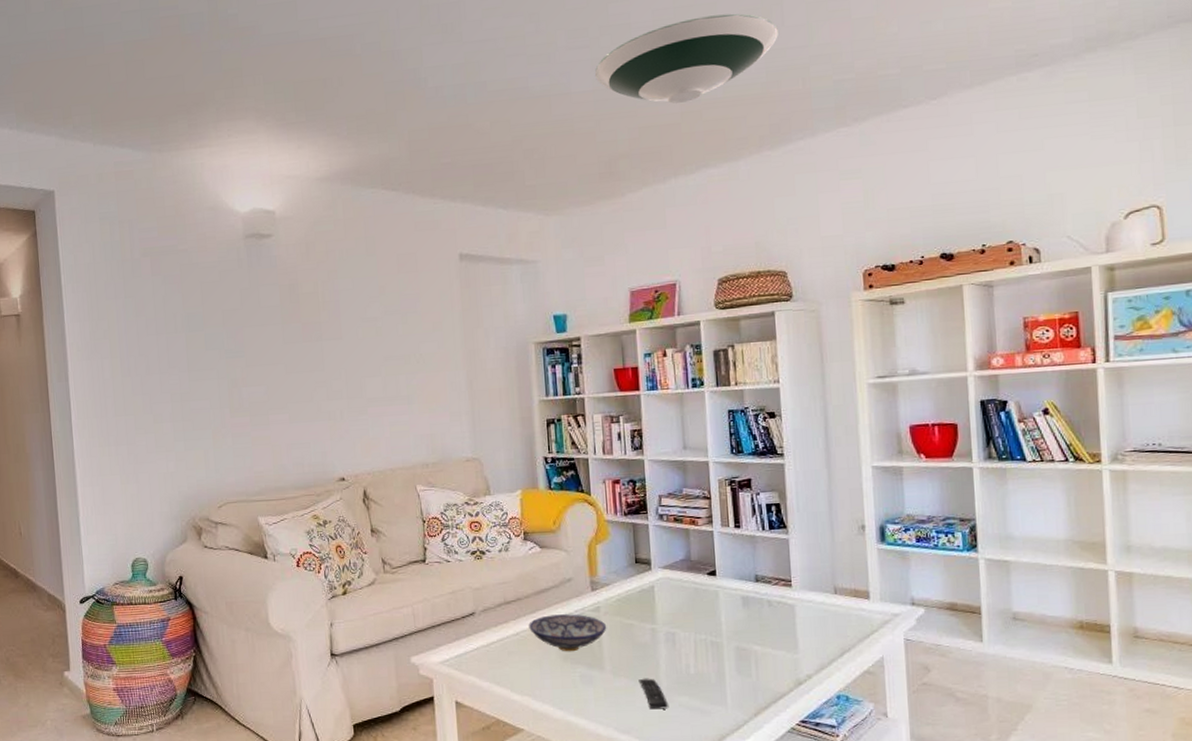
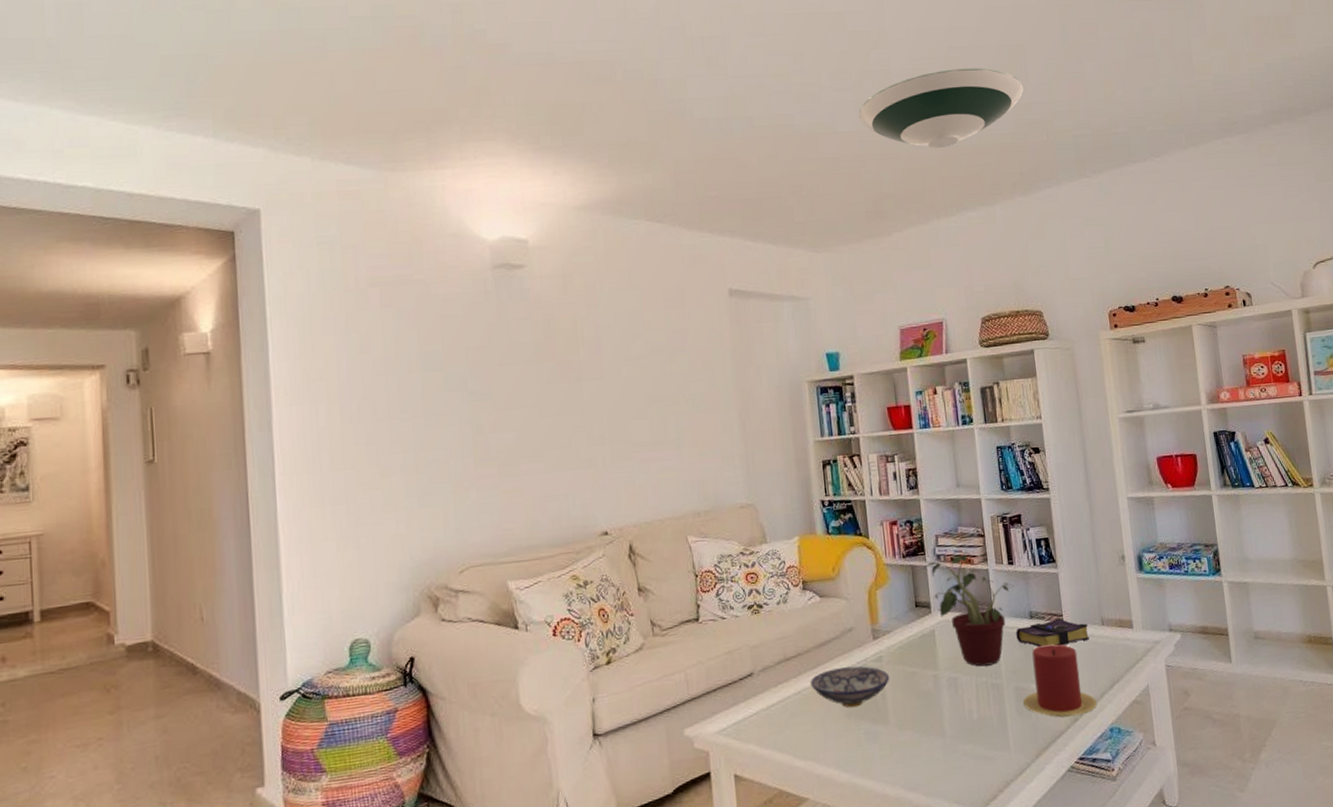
remote control: present [638,678,668,710] -> none [923,728,954,762]
potted plant: none [645,512,740,624] -> present [923,551,1015,667]
book: none [739,584,819,611] -> present [1016,618,1089,648]
candle: none [744,609,824,680] -> present [1023,644,1097,718]

